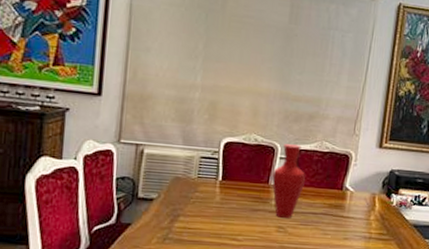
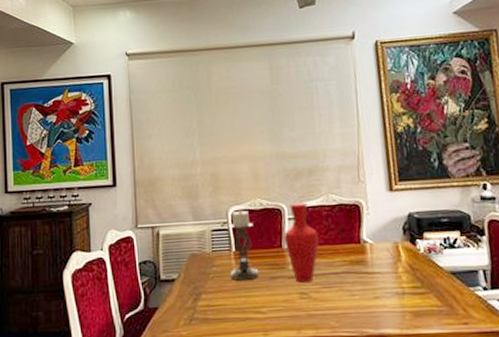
candle holder: none [212,140,245,210] -> present [229,209,259,282]

